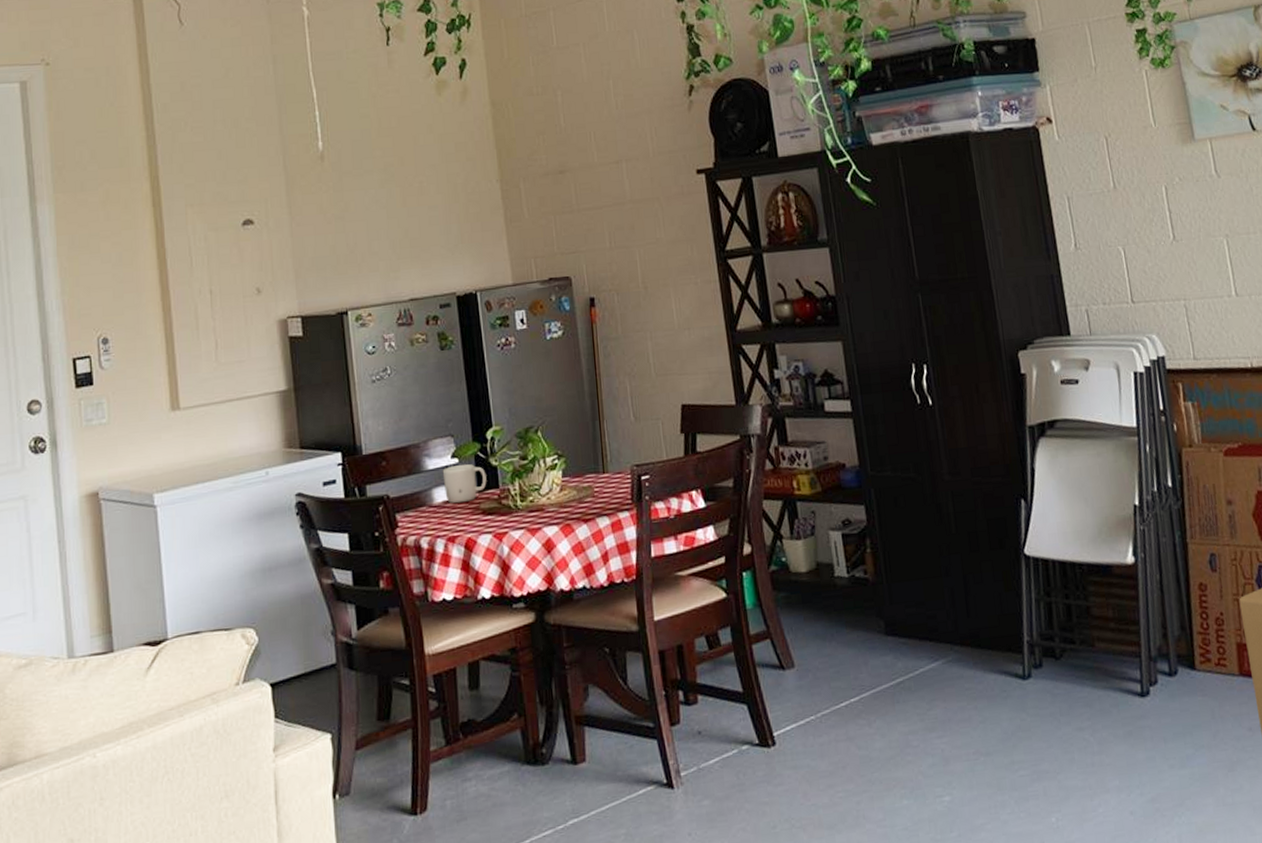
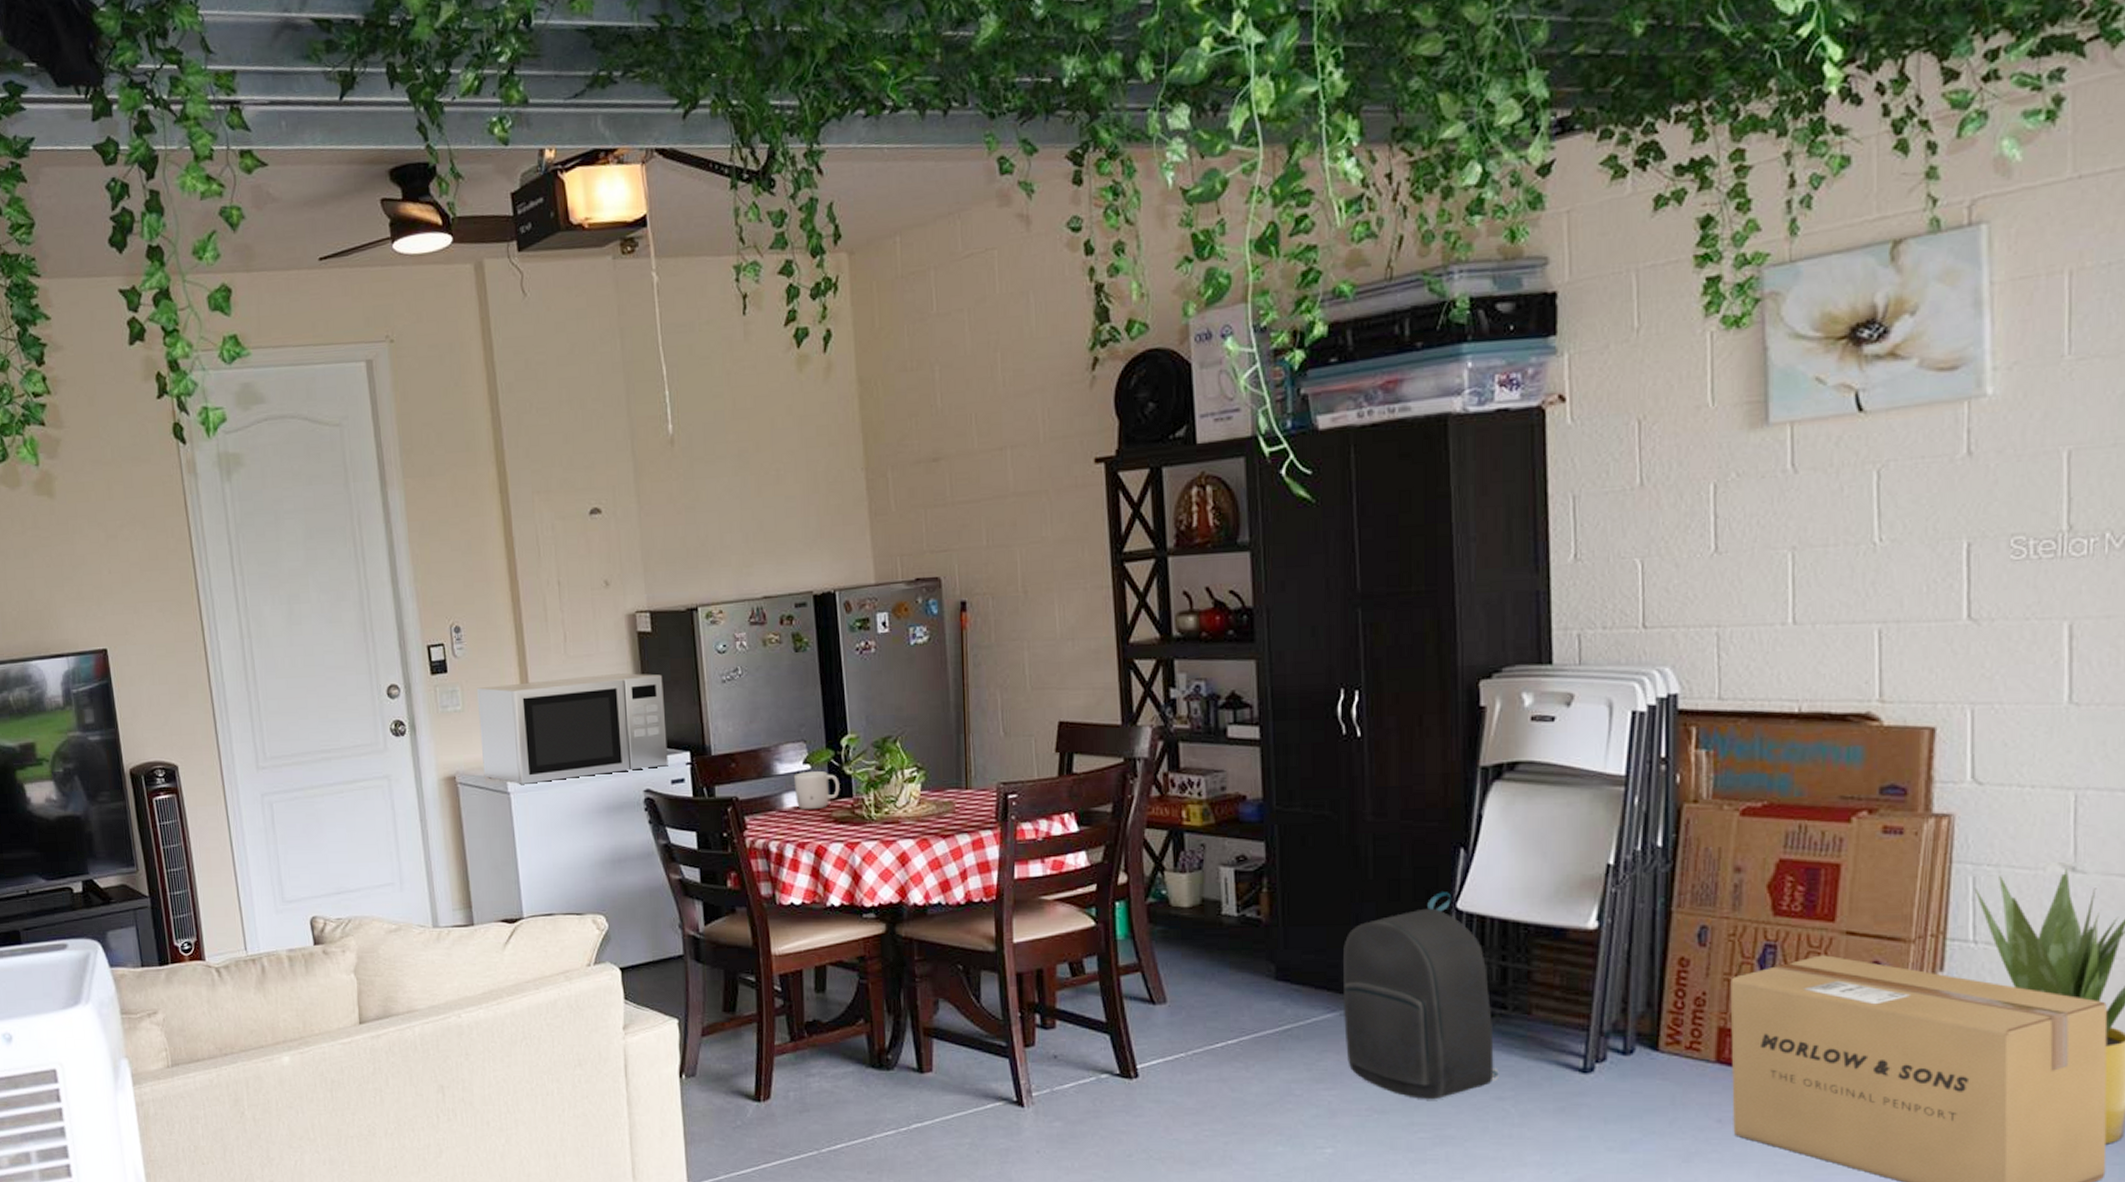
microwave: none [124,377,320,498] -> present [477,672,668,786]
backpack: none [938,540,1077,737] -> present [1343,892,1499,1099]

